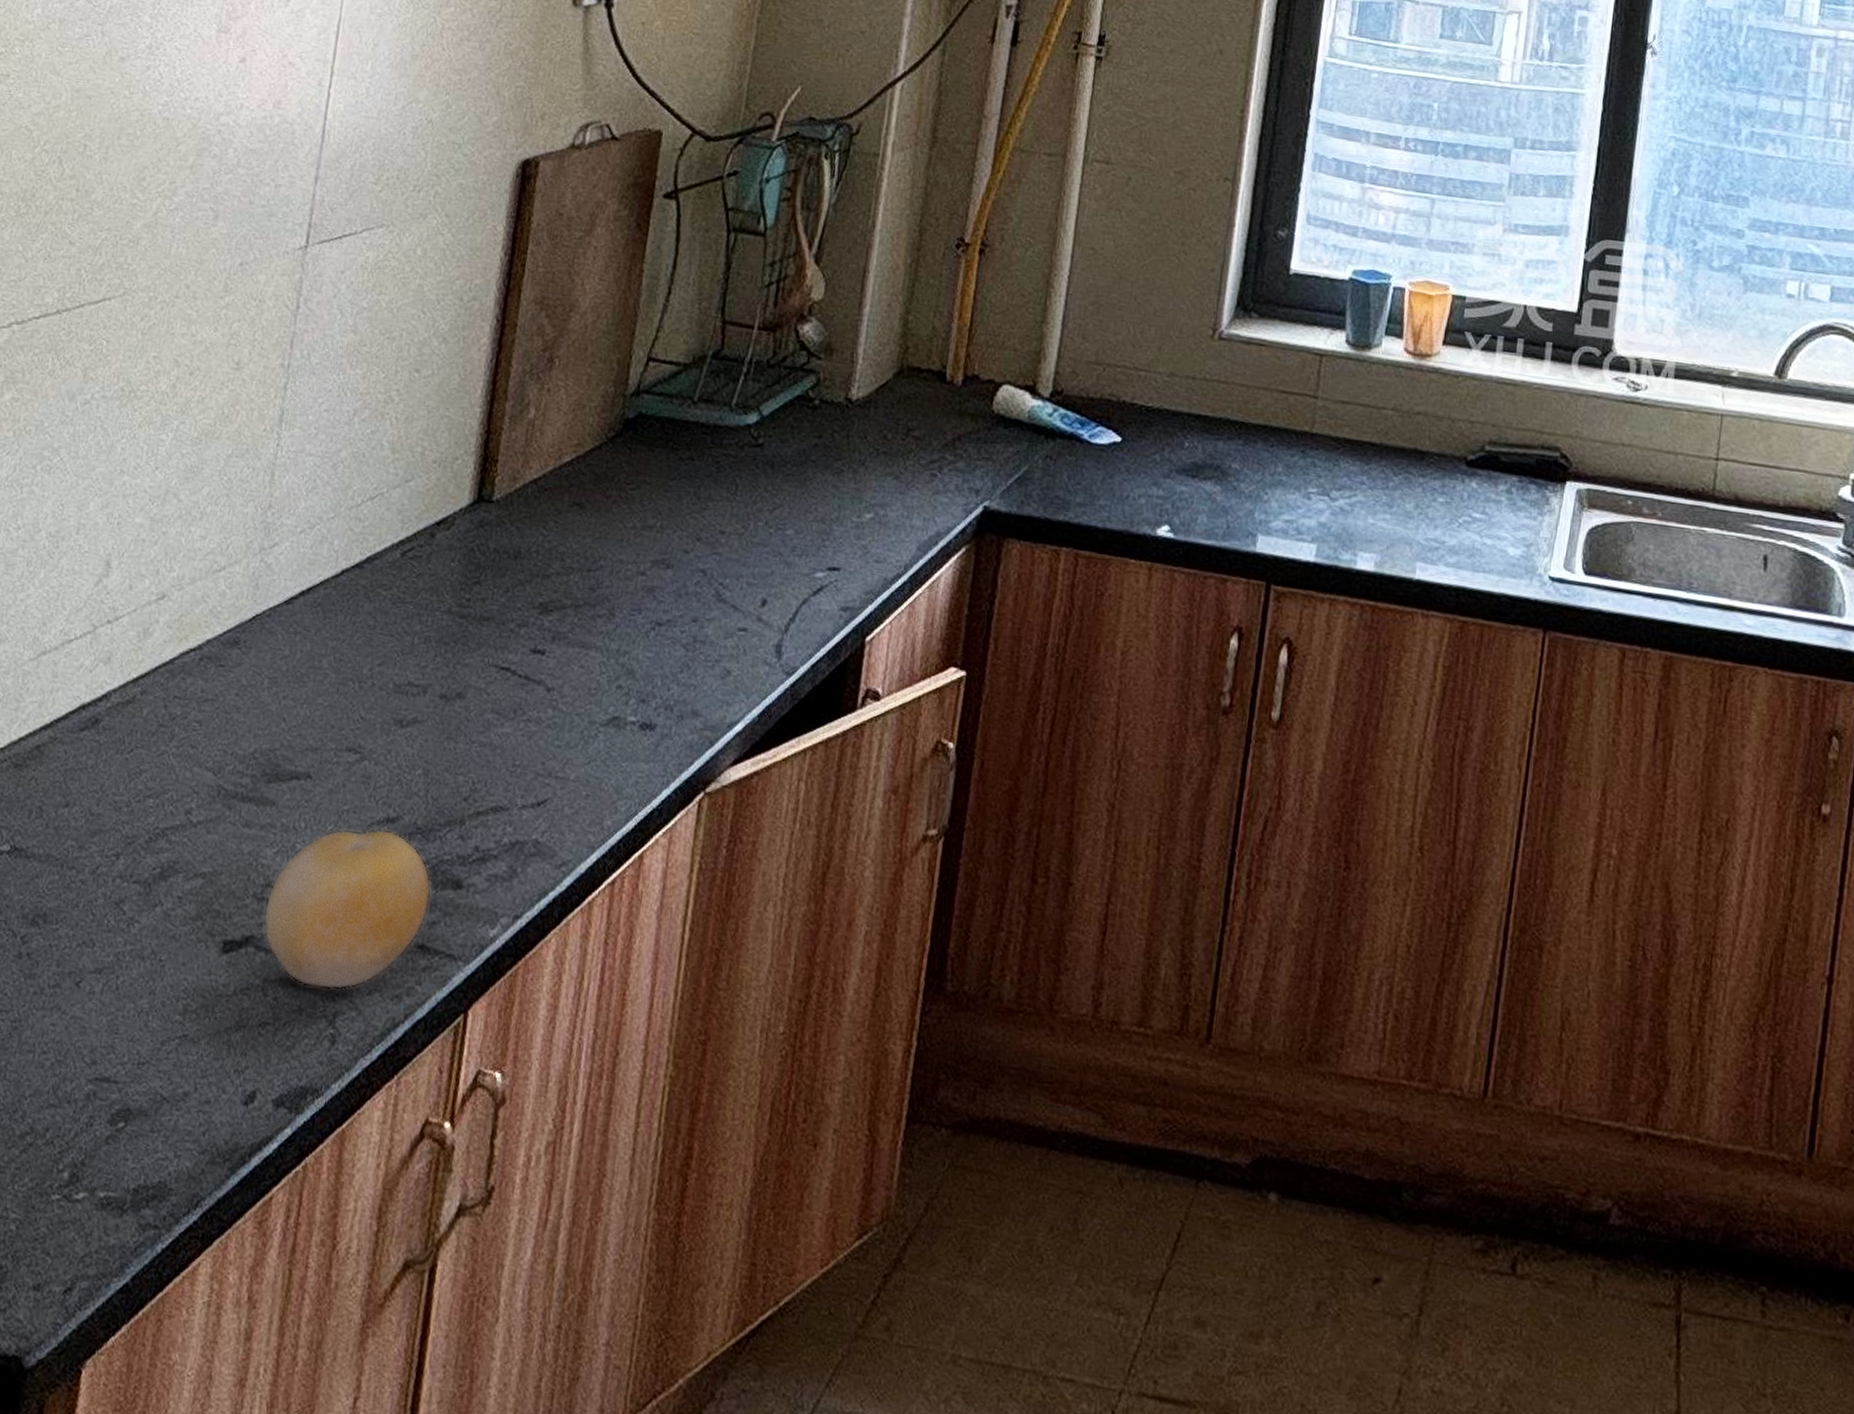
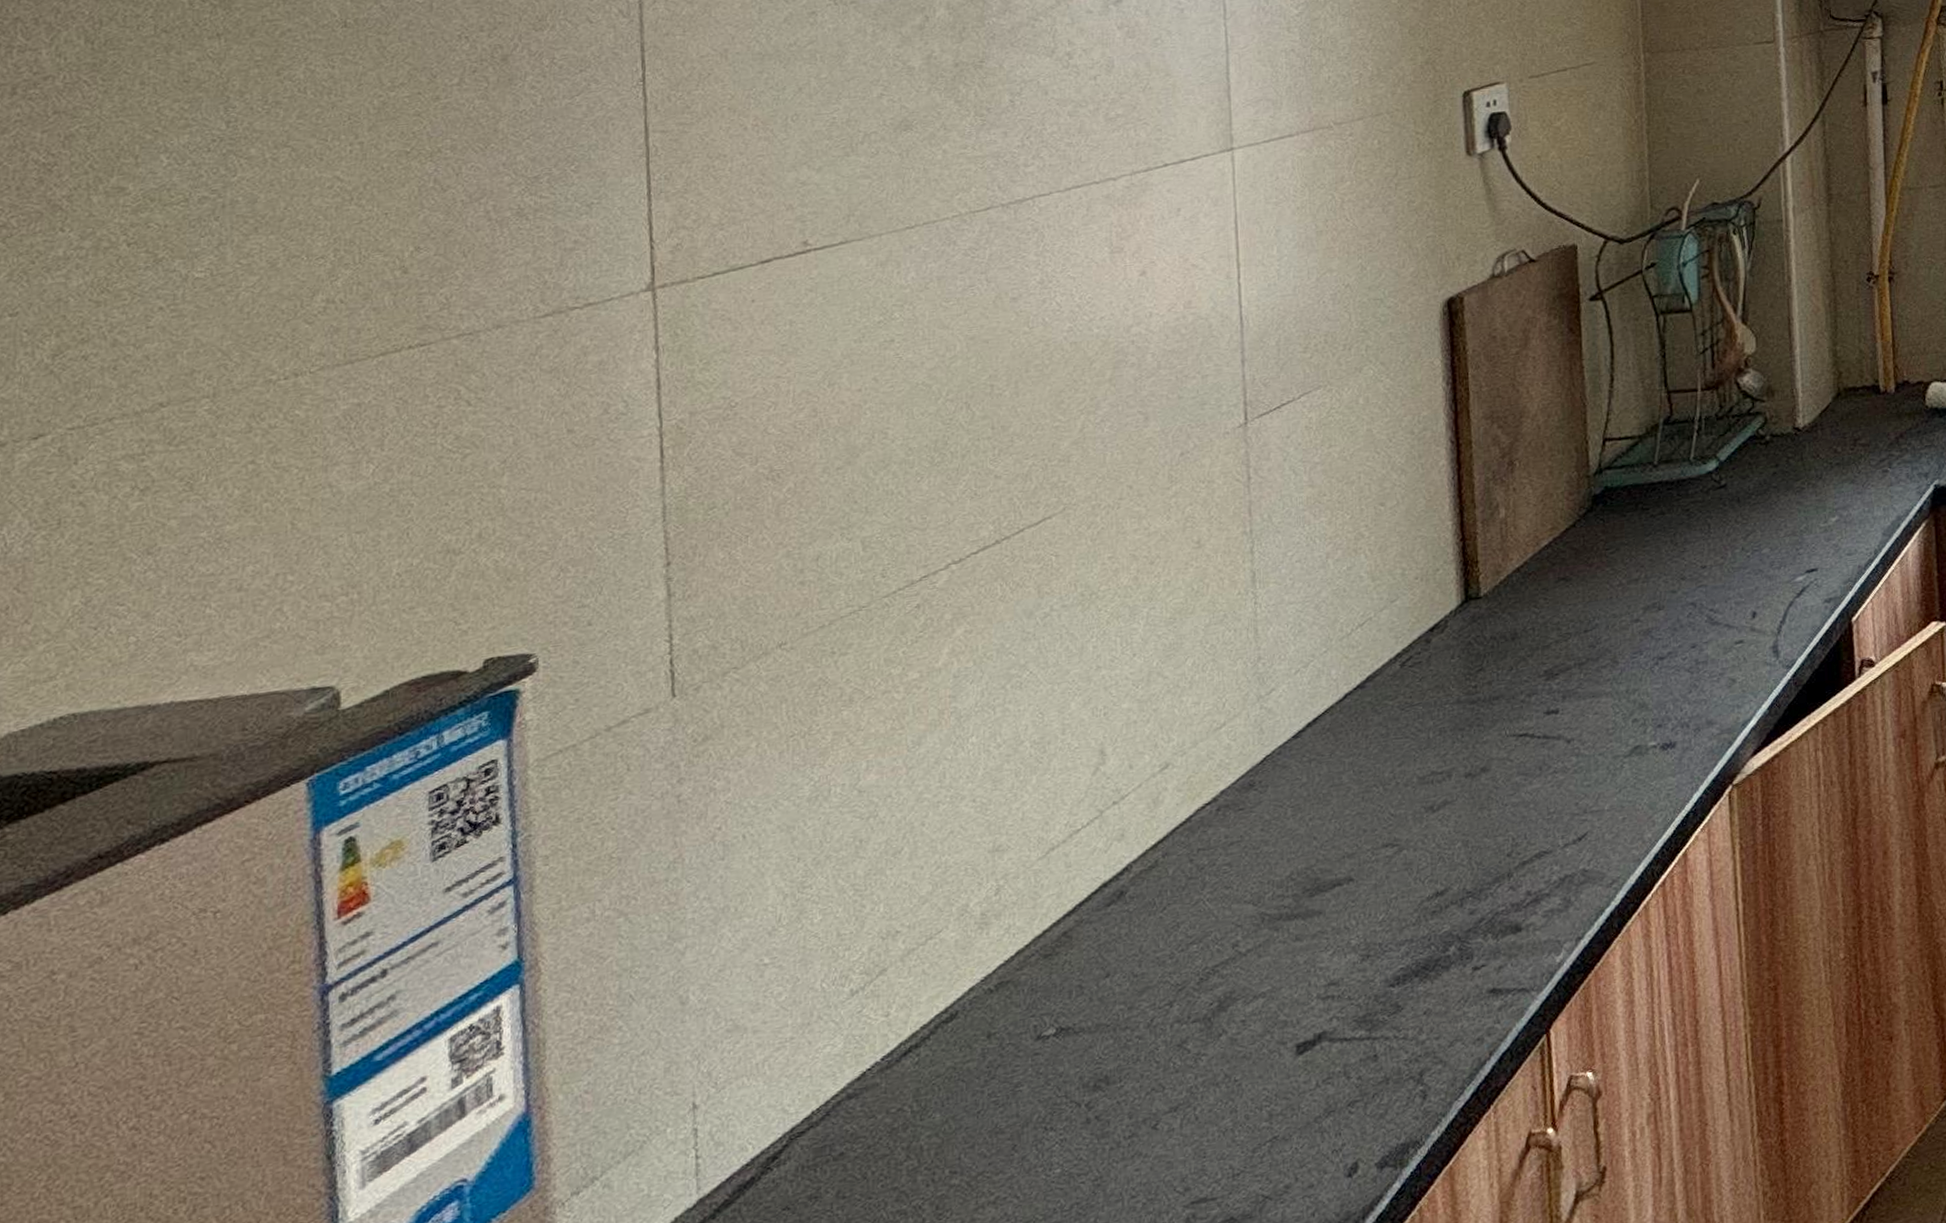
fruit: present [262,828,432,991] -> none [1331,901,1493,1059]

